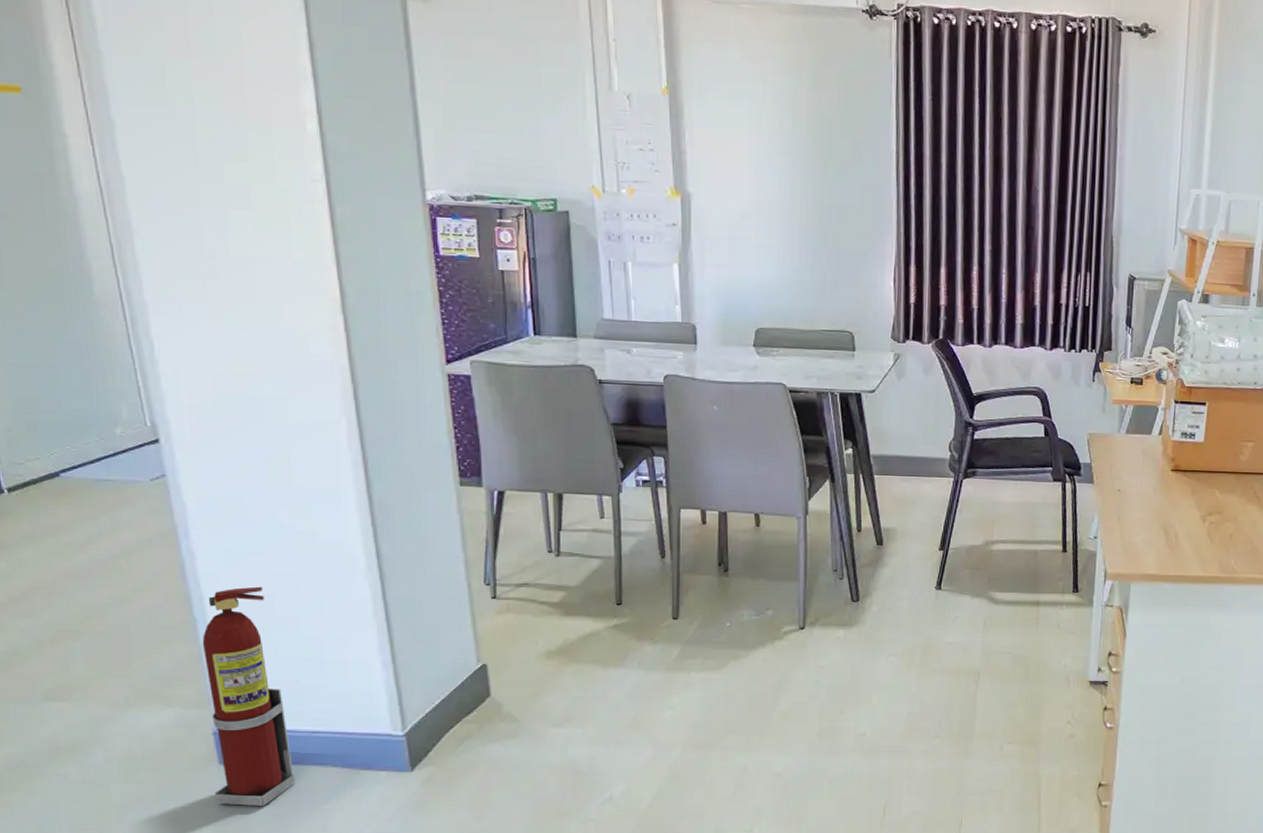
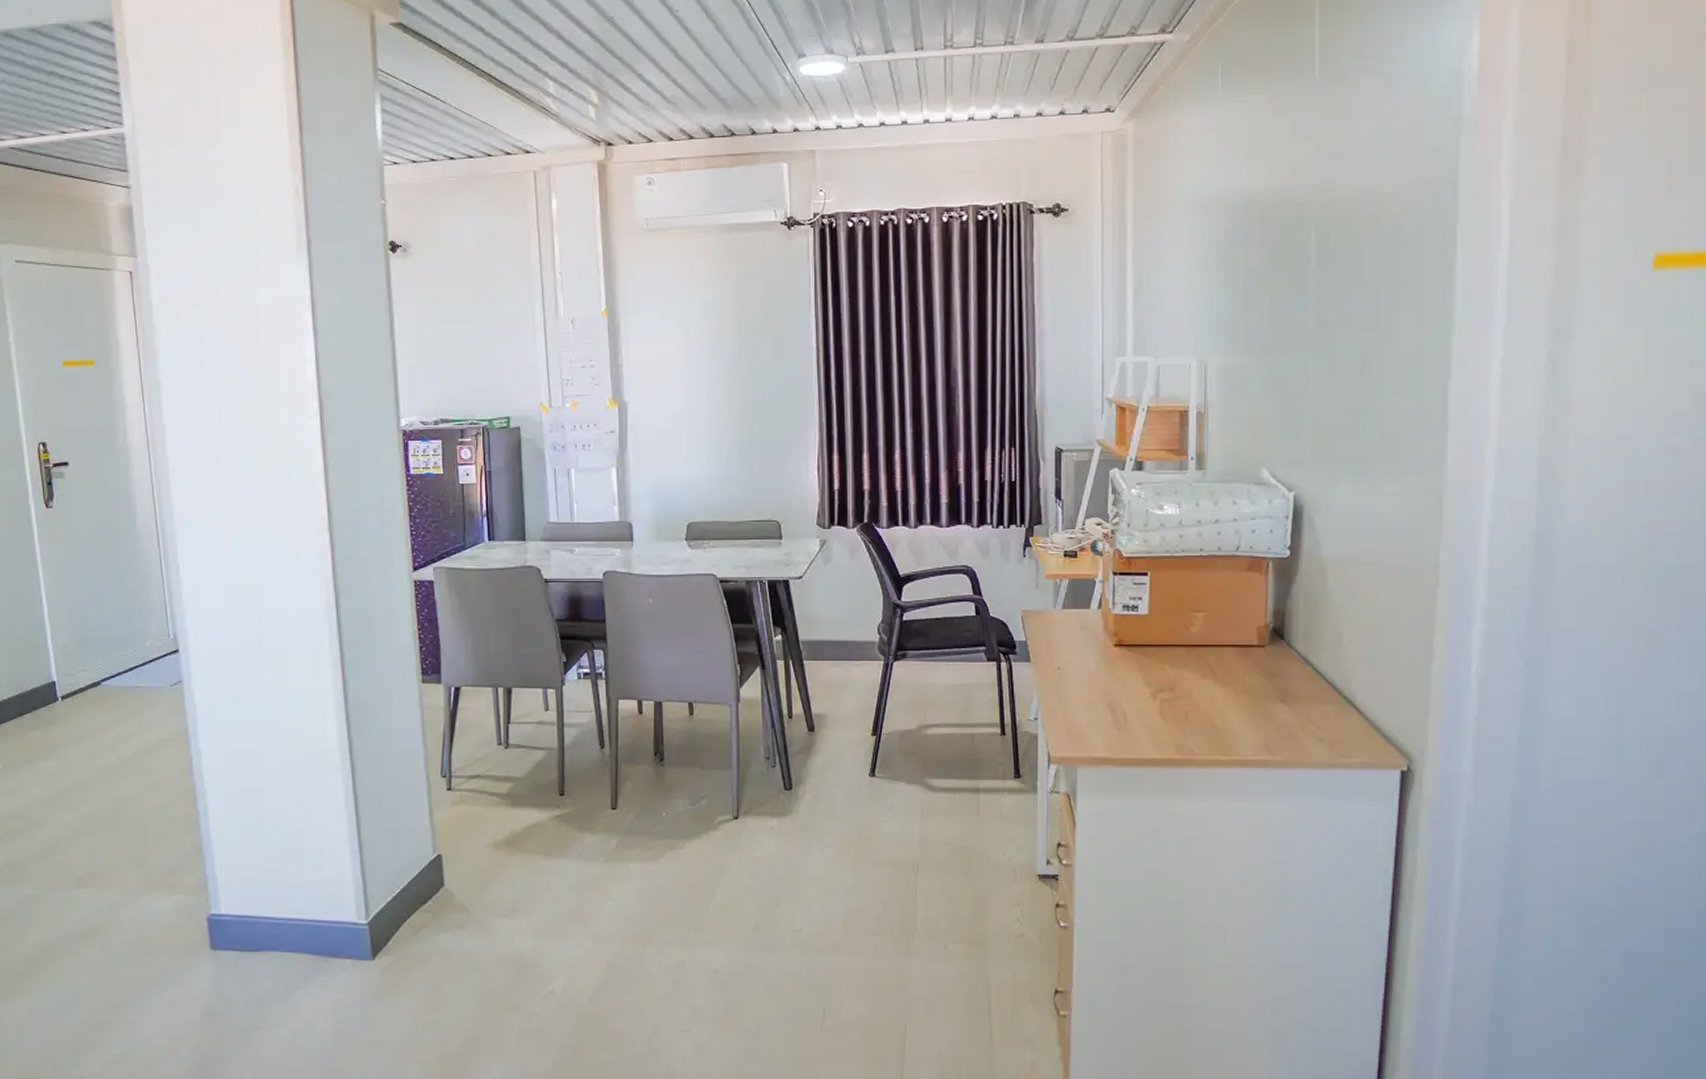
fire extinguisher: present [202,586,296,807] -> none [202,781,273,992]

